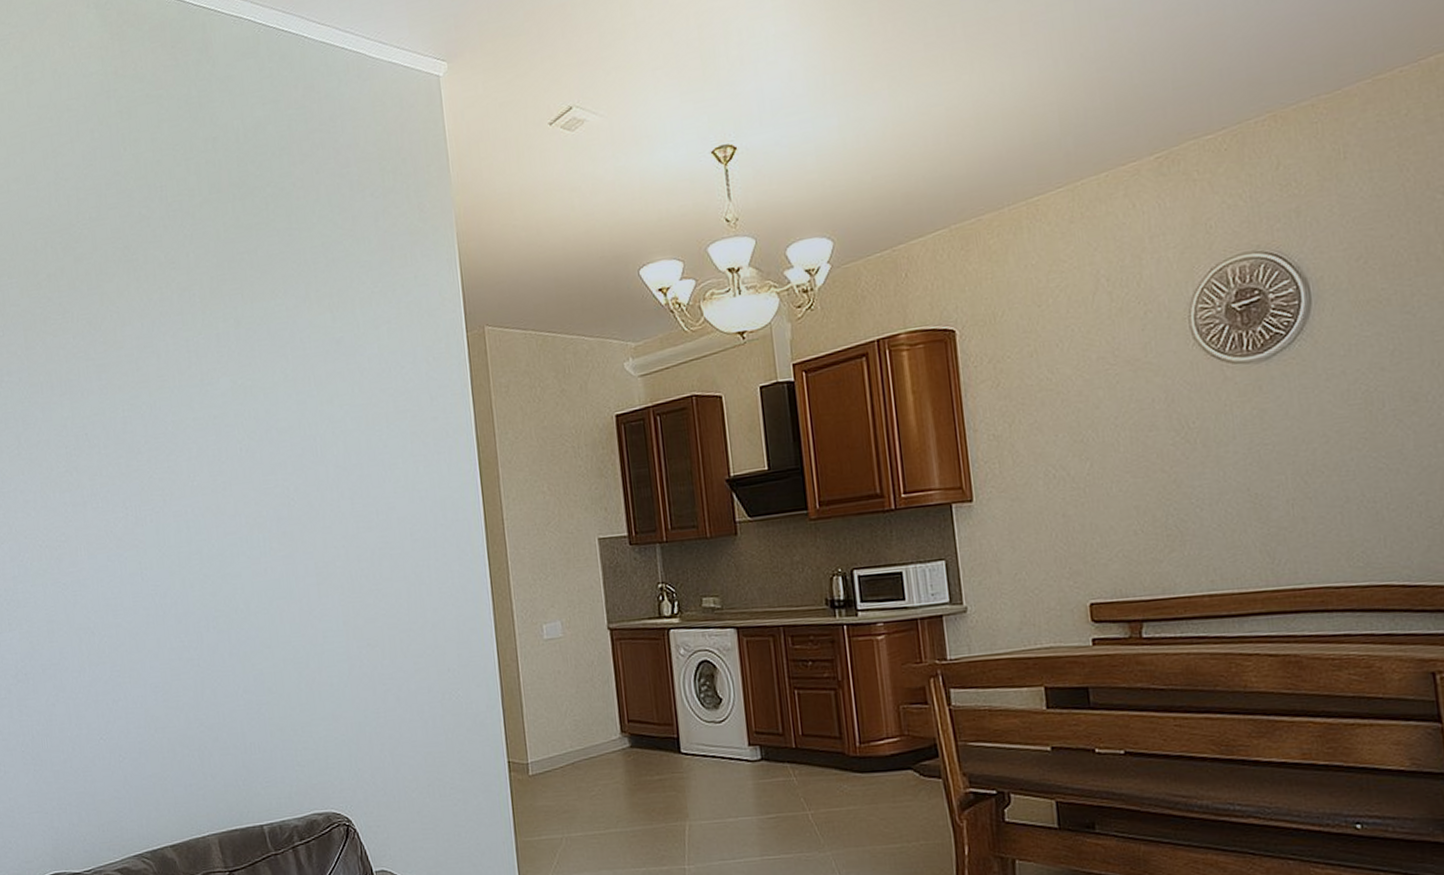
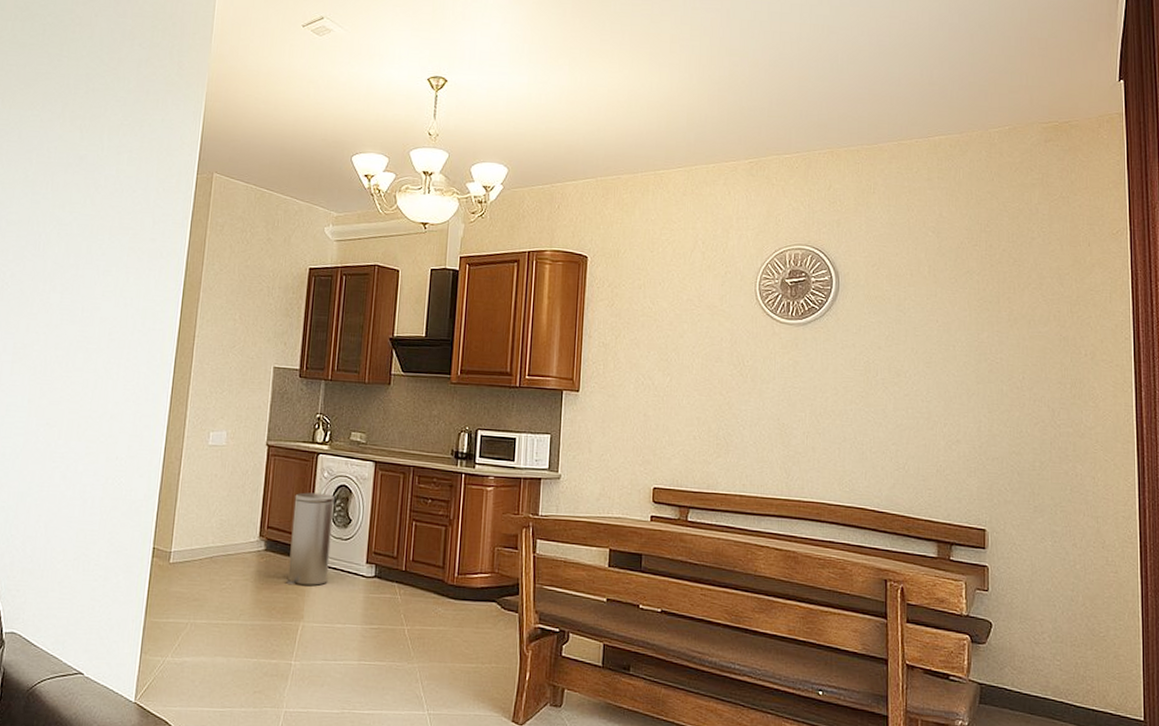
pedal bin: none [651,673,708,782] -> present [286,492,337,588]

